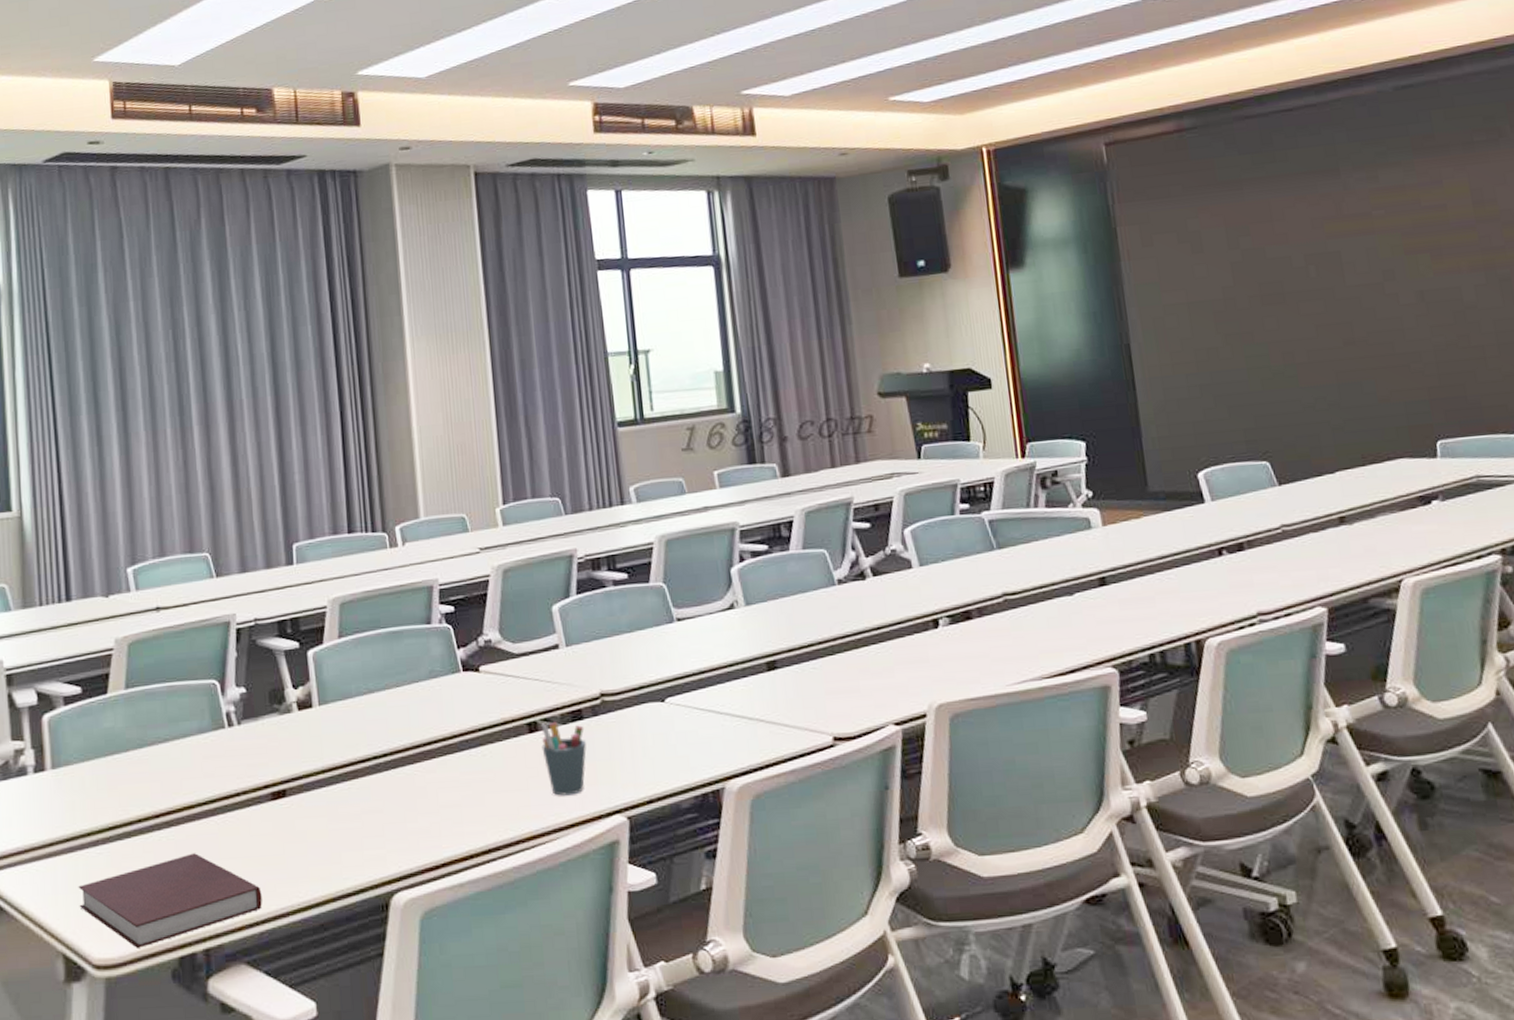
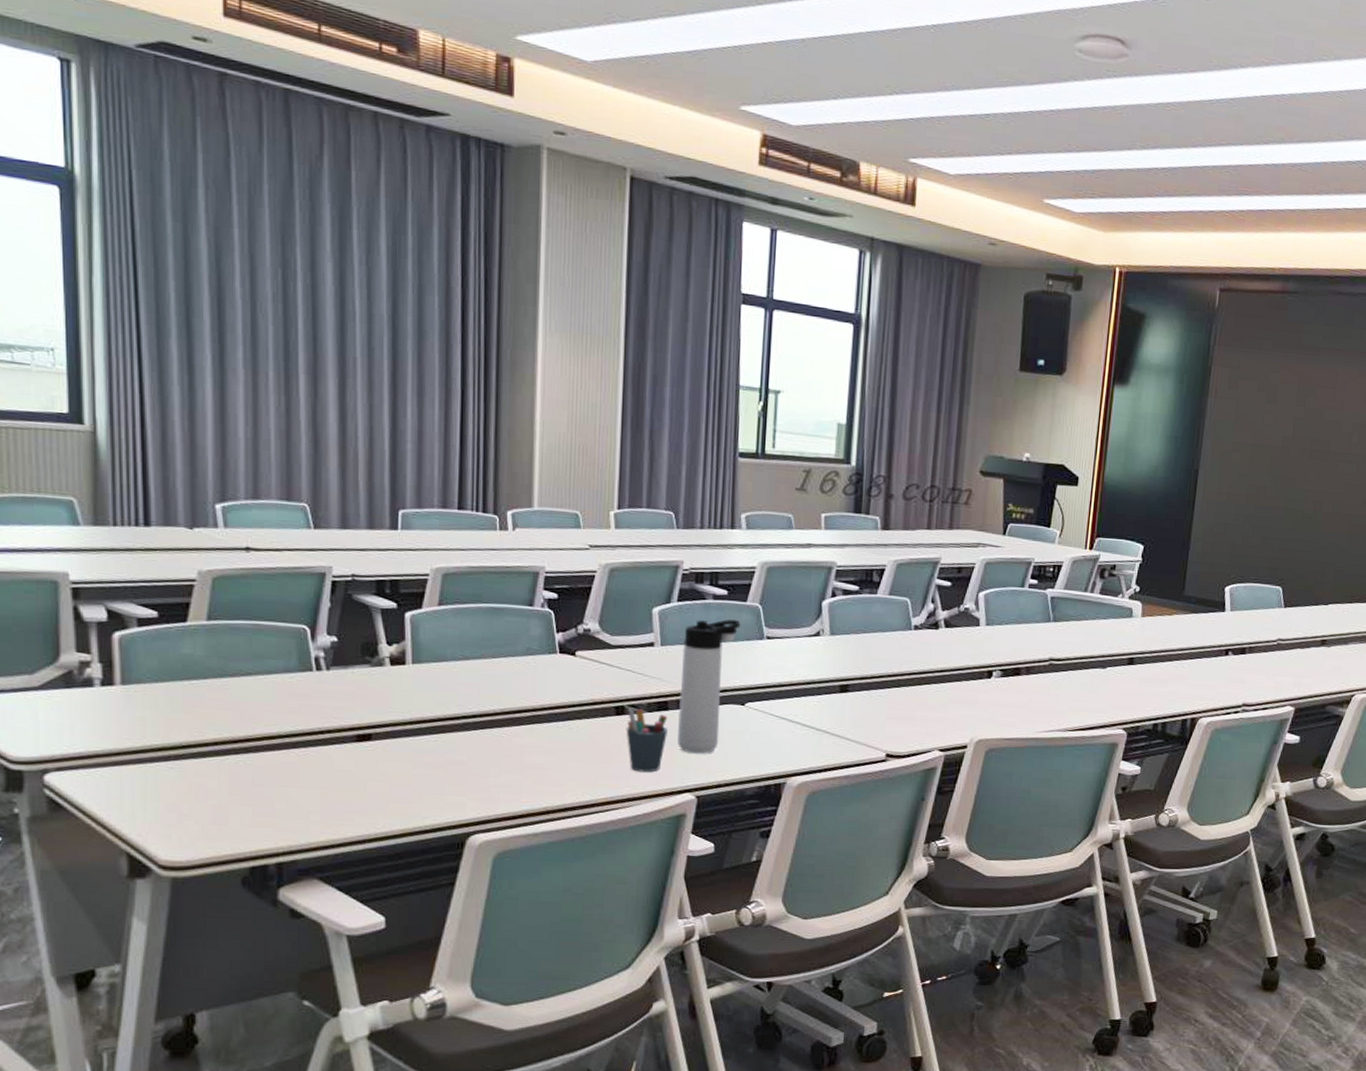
notebook: present [78,853,262,948] -> none [146,779,339,855]
thermos bottle: none [588,605,647,766] -> present [677,619,741,754]

